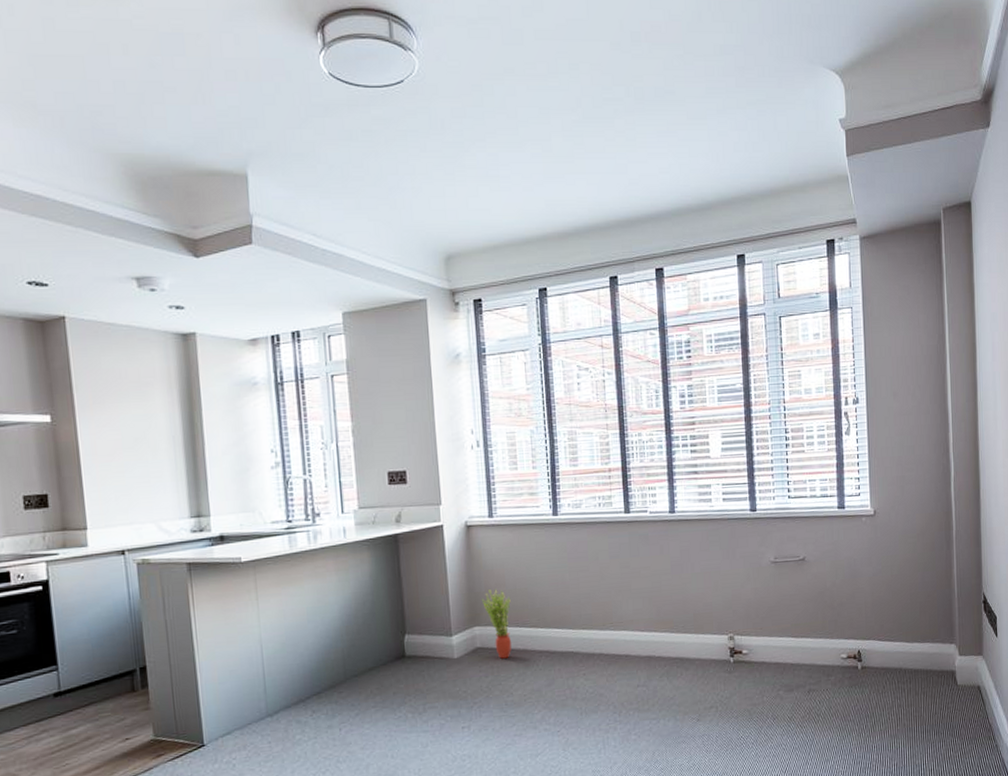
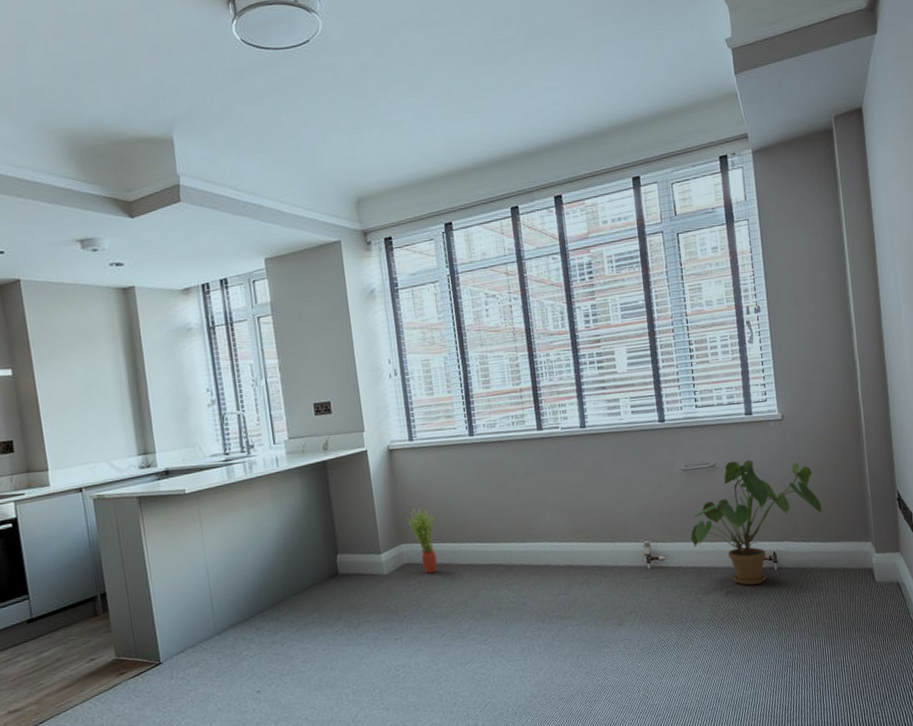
house plant: none [776,555,909,684] -> present [690,460,823,586]

